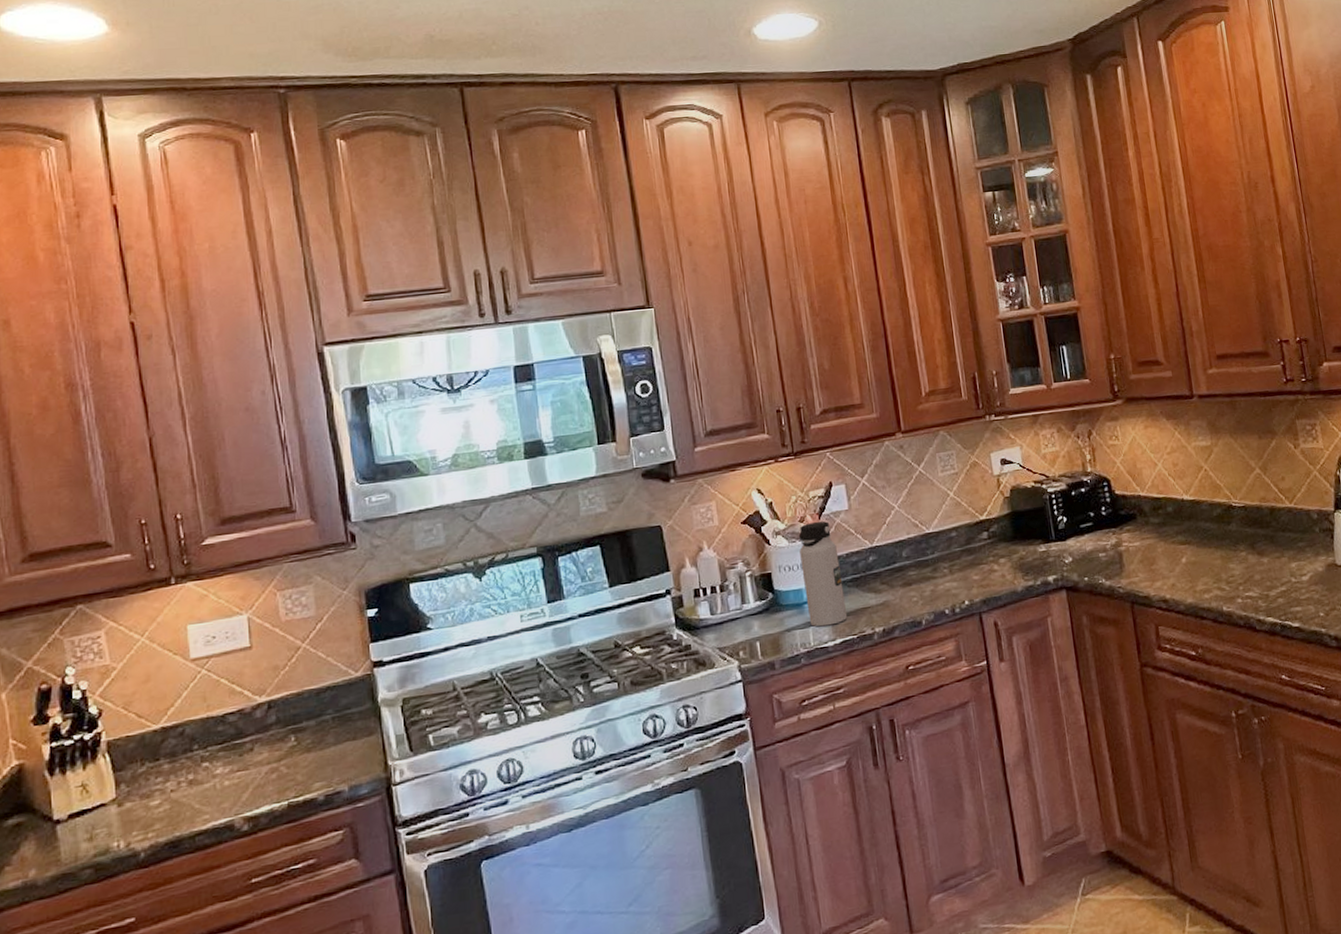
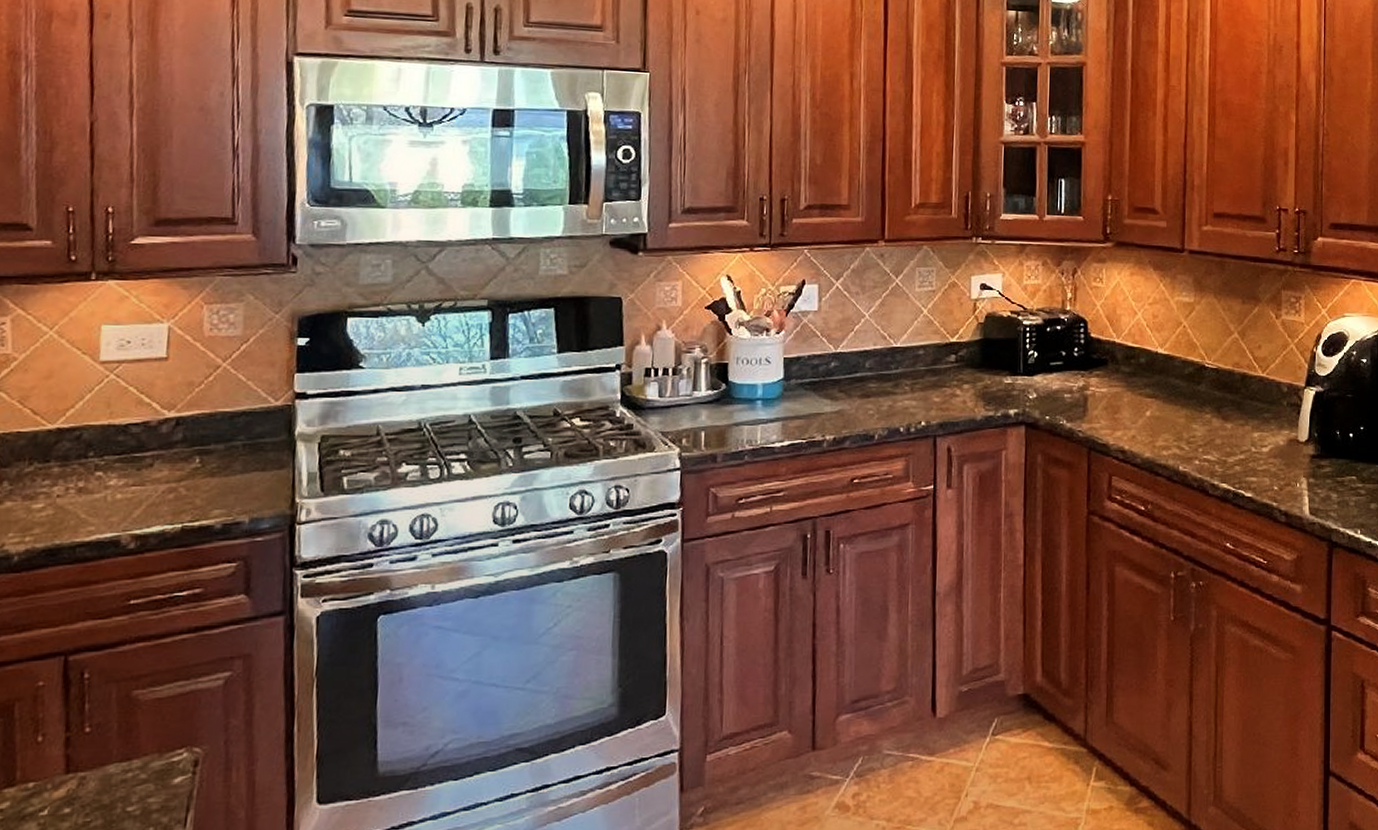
water bottle: present [798,521,848,627] -> none [759,318,800,426]

